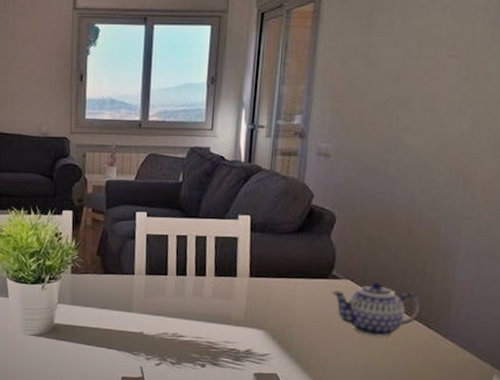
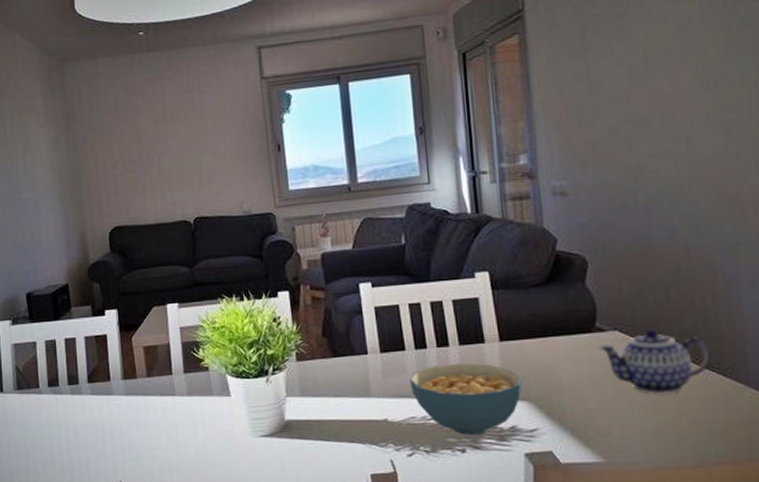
cereal bowl: none [167,291,264,354] -> present [409,363,524,435]

